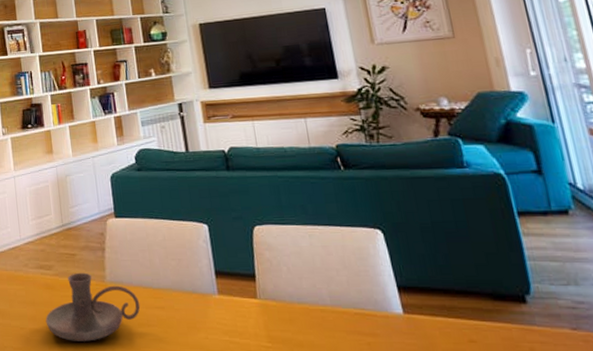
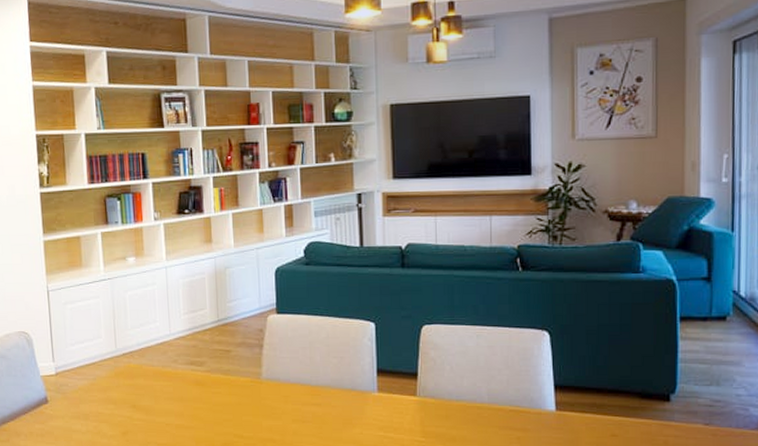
candle holder: present [45,272,141,342] -> none [194,369,296,437]

